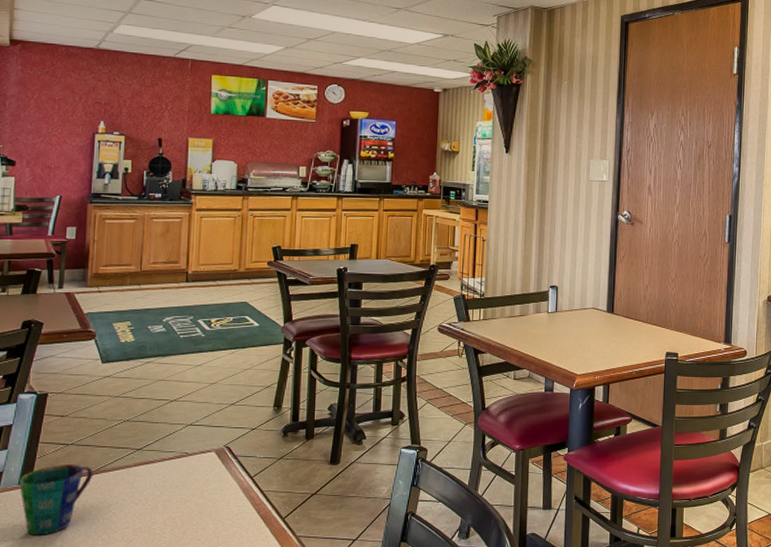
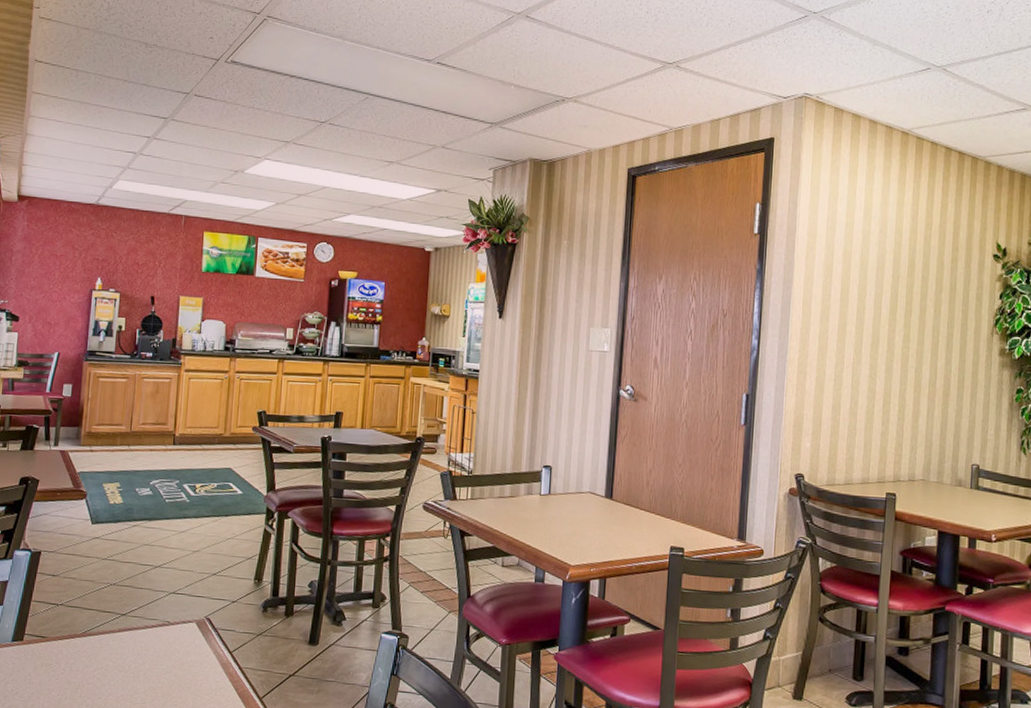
cup: present [18,464,94,536] -> none [12,624,81,695]

